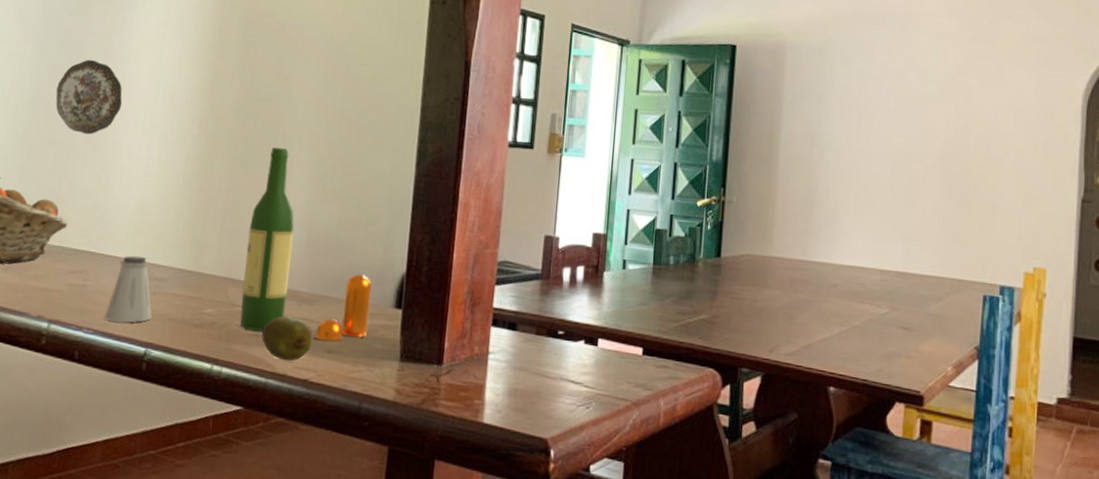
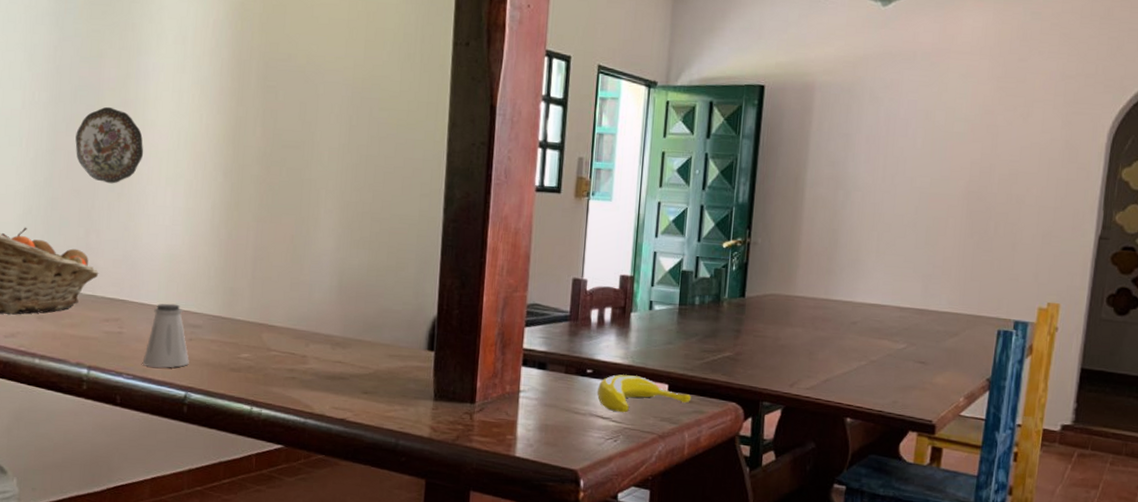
wine bottle: present [240,147,294,331] -> none [276,195,325,374]
fruit: present [262,316,313,362] -> none [298,359,348,402]
pepper shaker: present [315,274,372,342] -> none [350,318,404,383]
banana: none [568,336,667,378] -> present [597,374,692,413]

